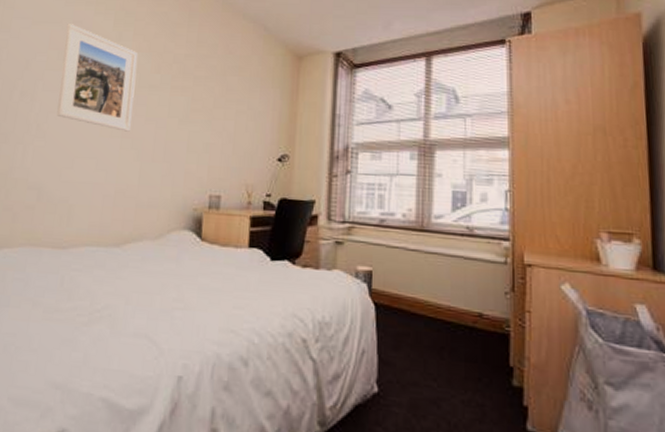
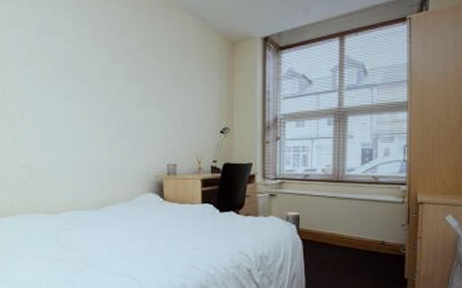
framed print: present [56,23,138,132] -> none [33,24,97,116]

